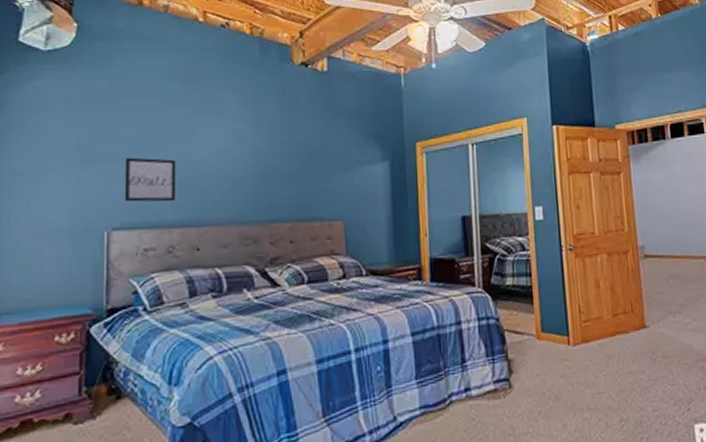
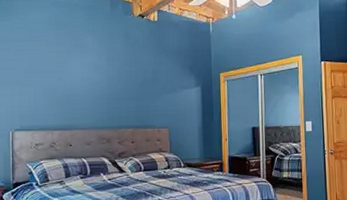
wall art: present [124,157,177,202] -> none [22,81,56,112]

